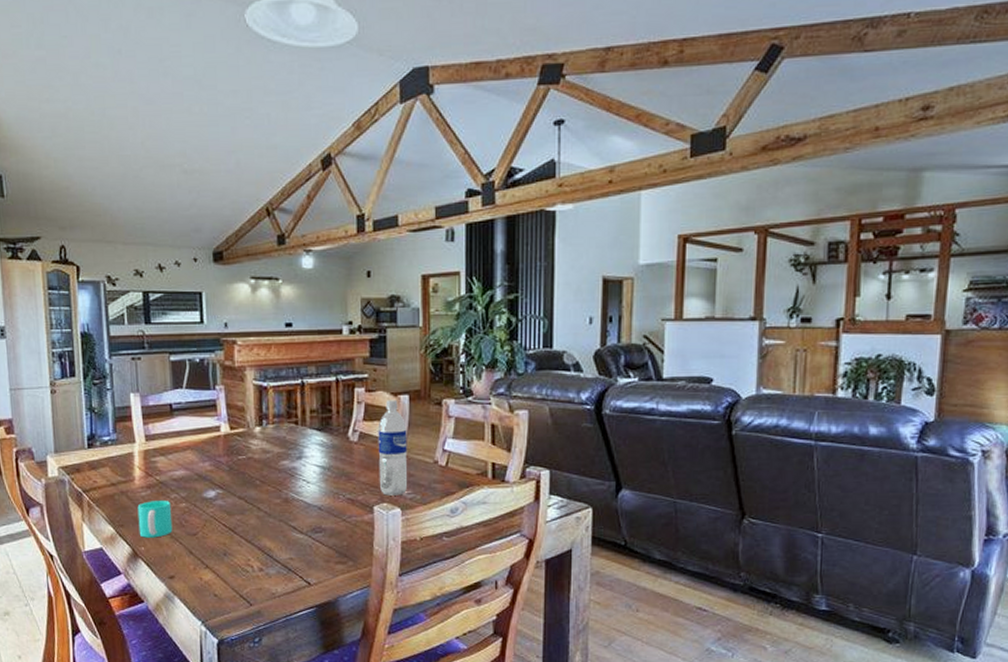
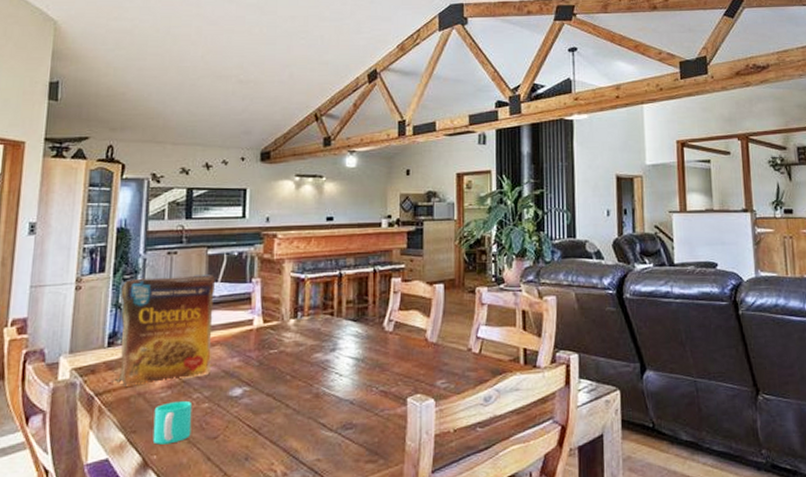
cereal box: none [93,381,189,485] -> present [110,275,216,386]
water bottle: present [378,400,408,496] -> none [413,289,442,386]

